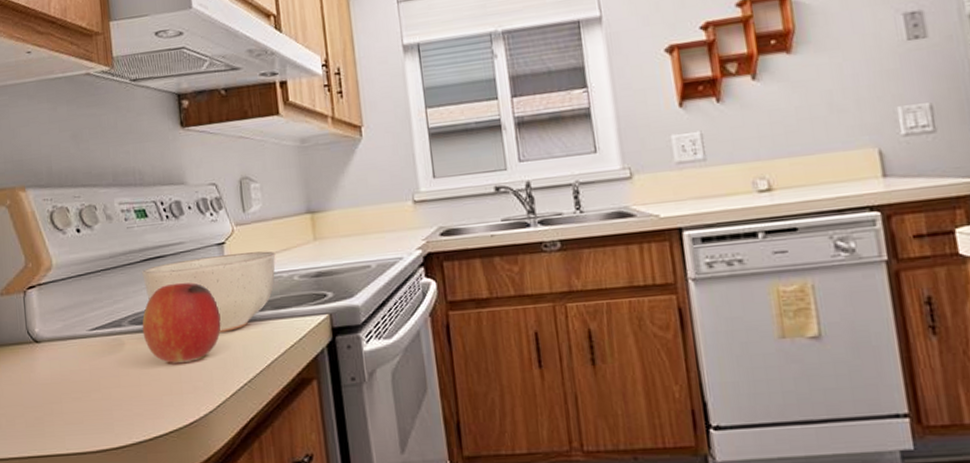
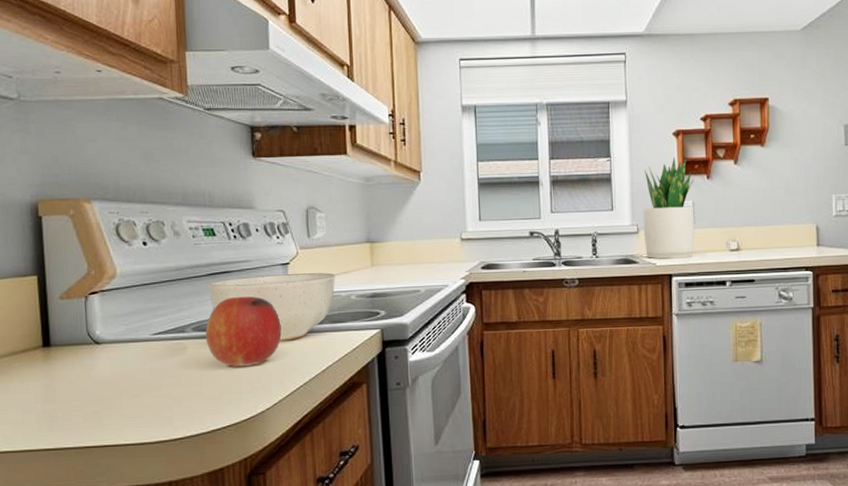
planter: none [632,79,709,209] -> present [643,157,695,259]

